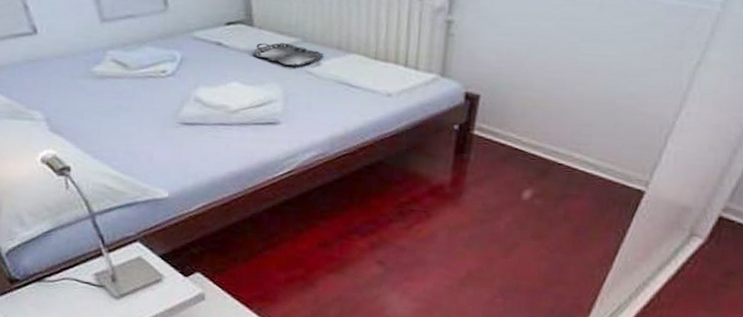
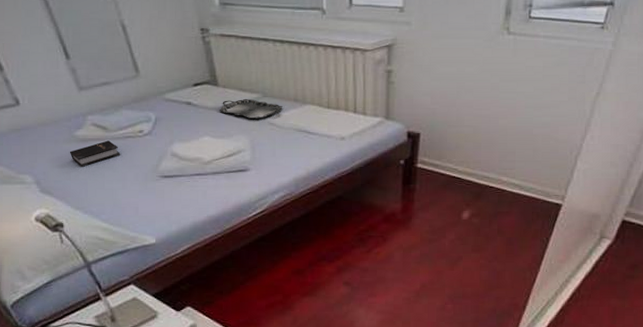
hardback book: none [84,79,139,106] -> present [69,140,120,167]

